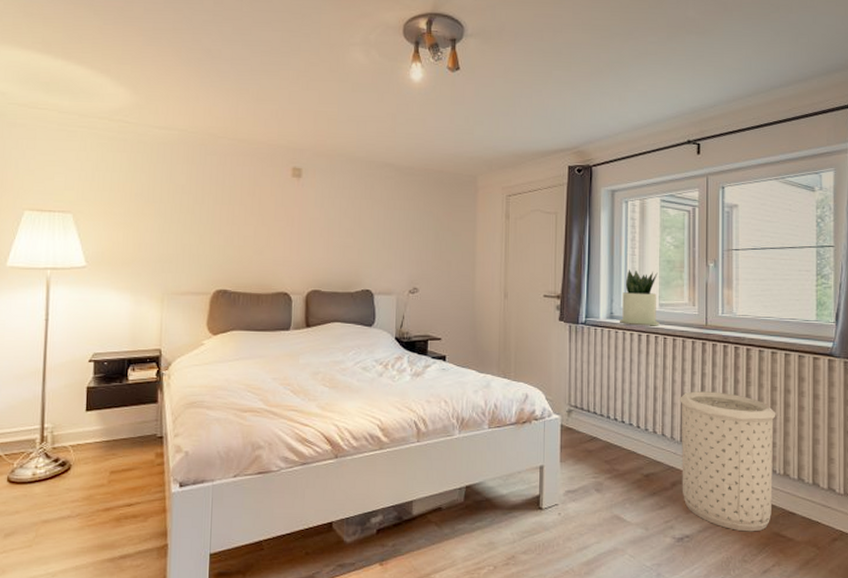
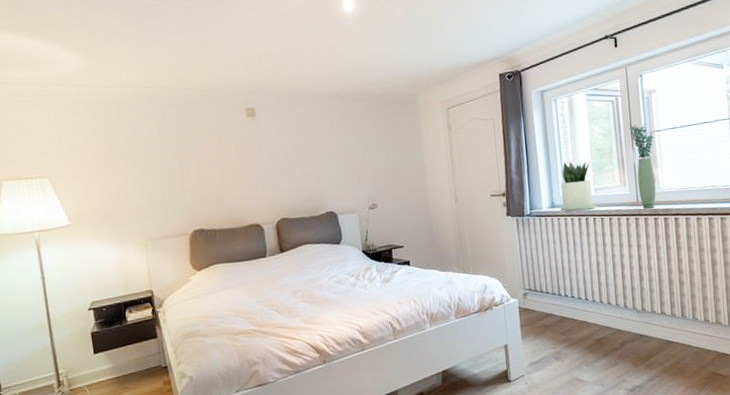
laundry basket: present [680,391,776,532] -> none [620,259,708,376]
vase: none [705,237,731,335] -> present [629,123,657,210]

